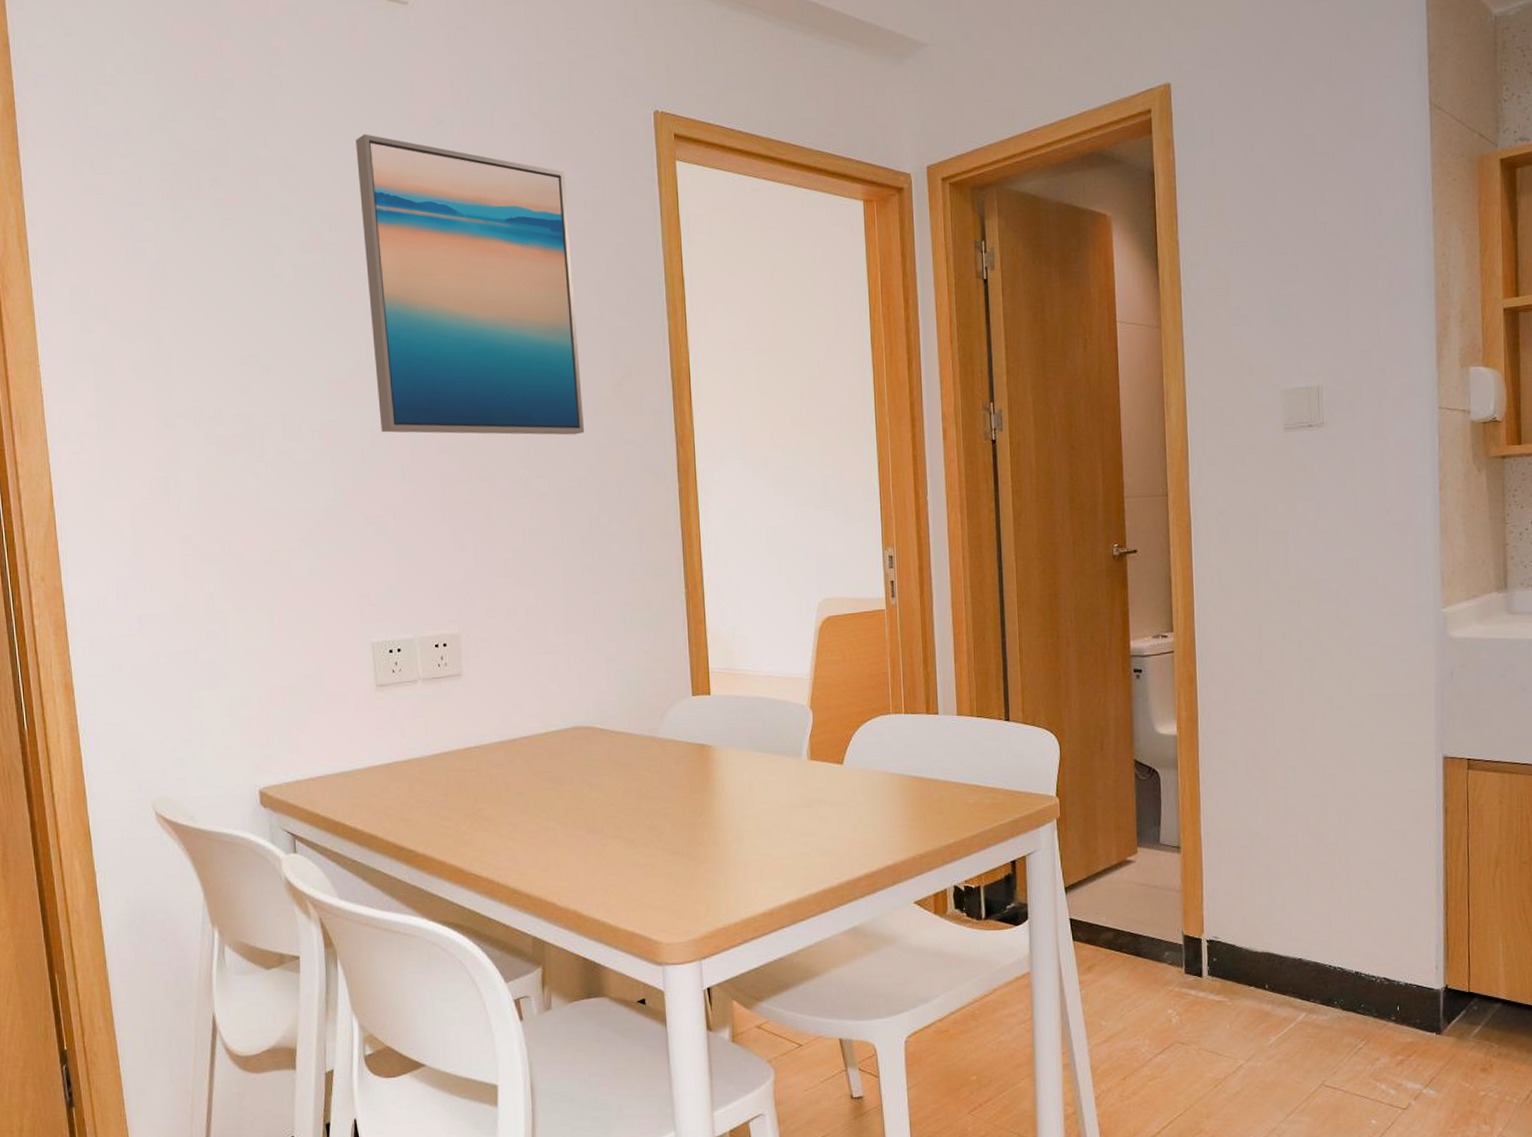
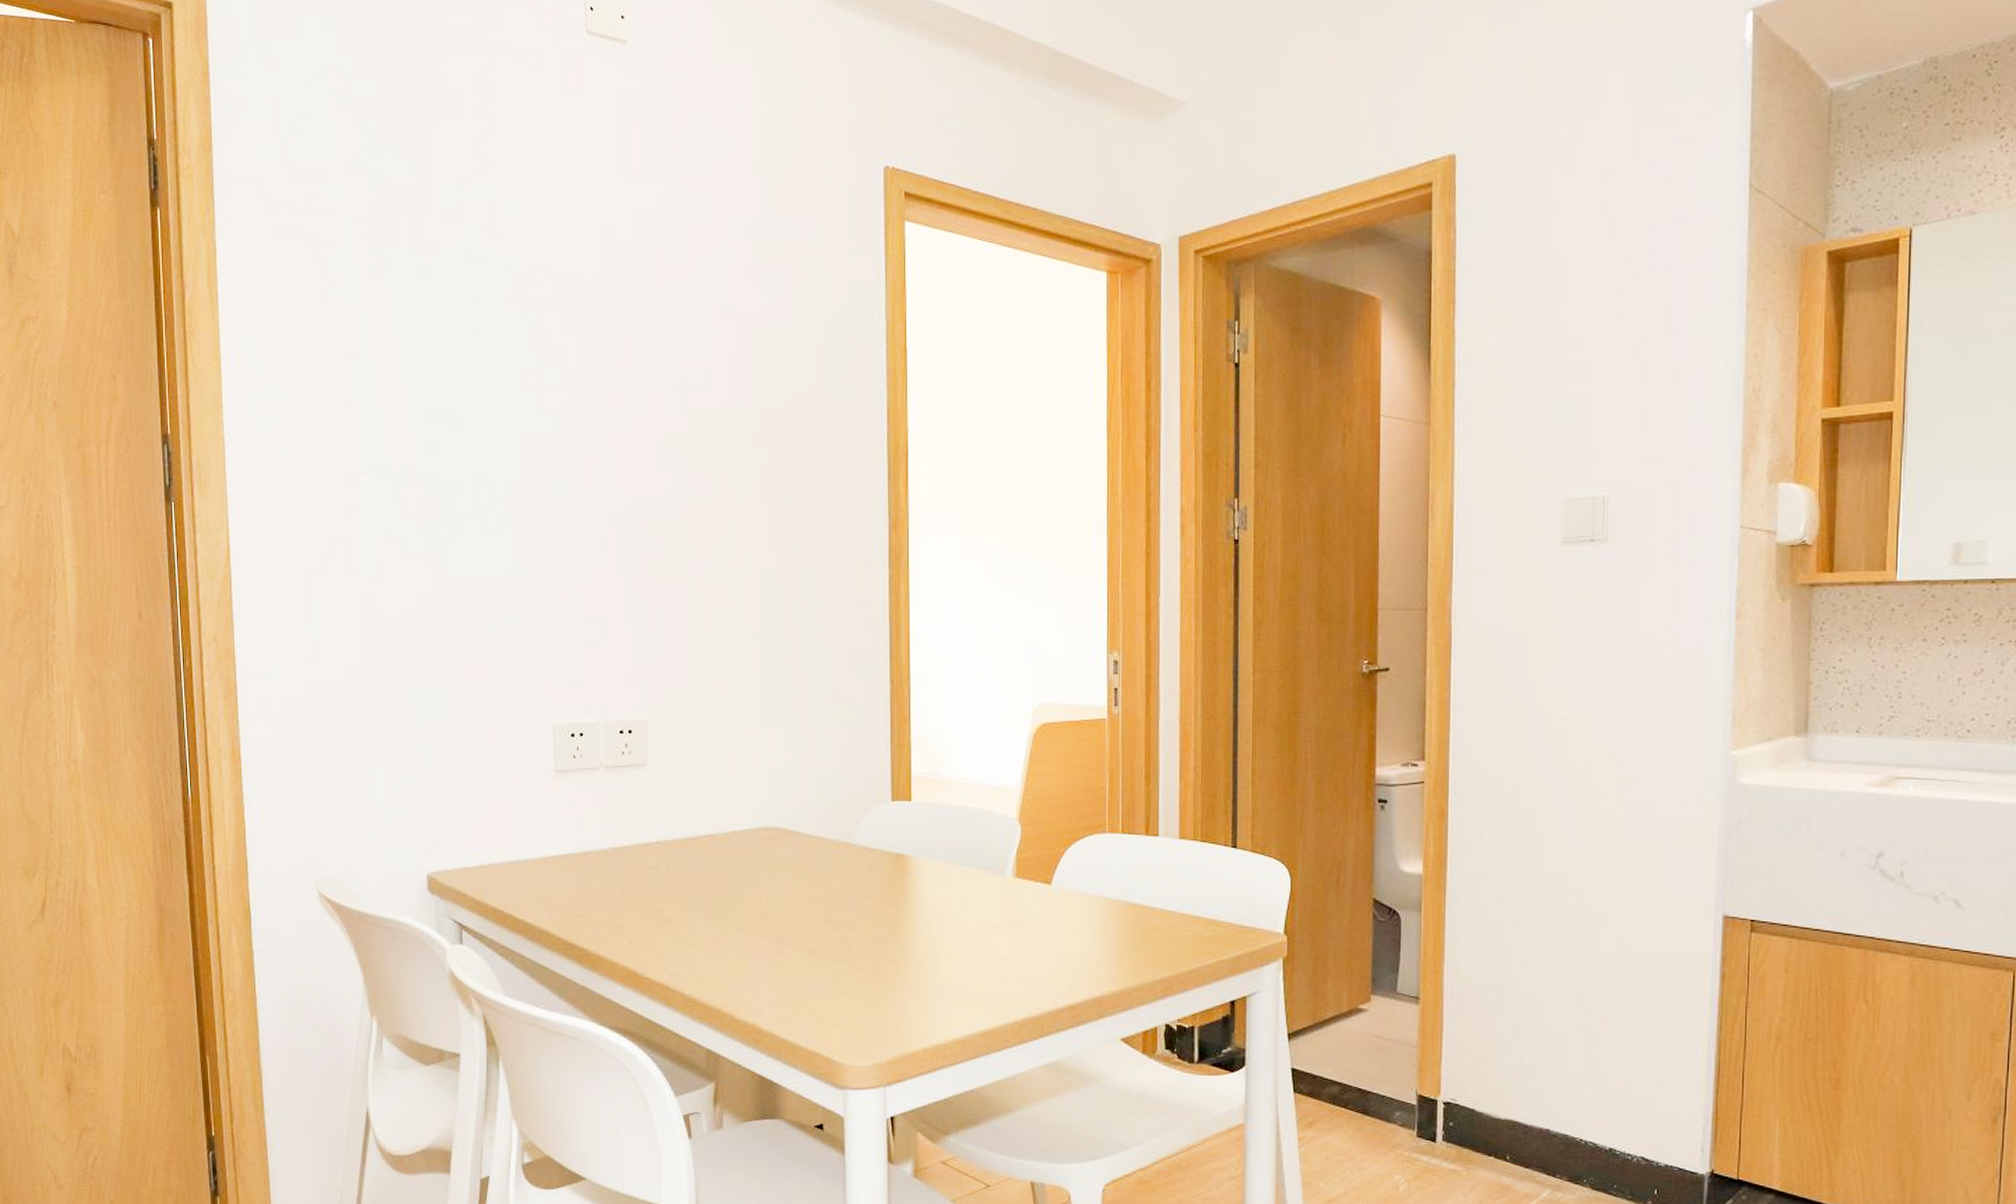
wall art: present [356,134,584,435] -> none [564,181,791,513]

